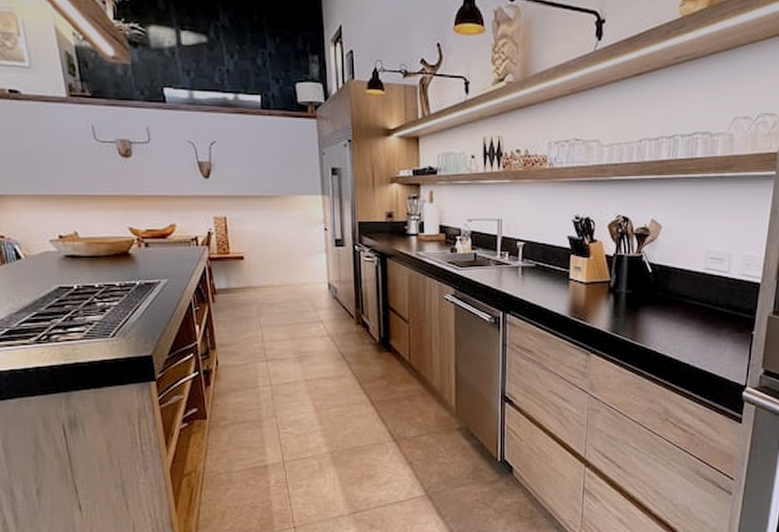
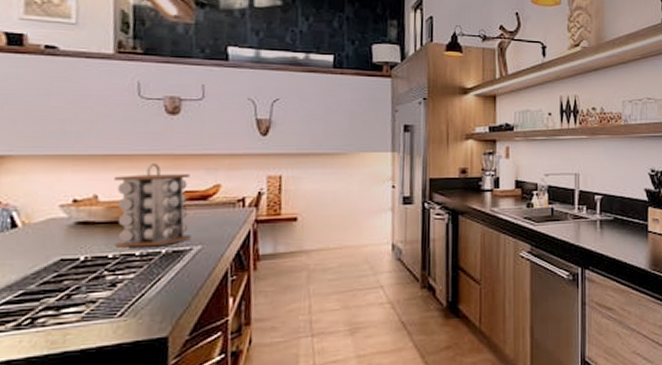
spice rack: none [88,204,158,280] -> present [114,164,191,249]

